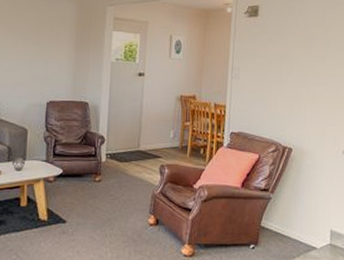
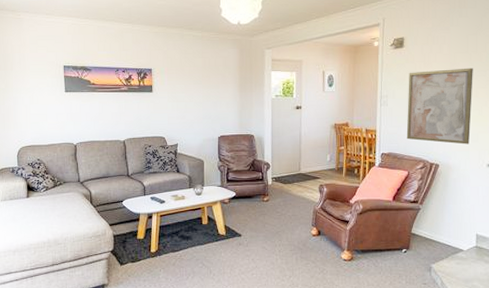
wall art: none [258,43,330,128] -> present [406,68,473,145]

